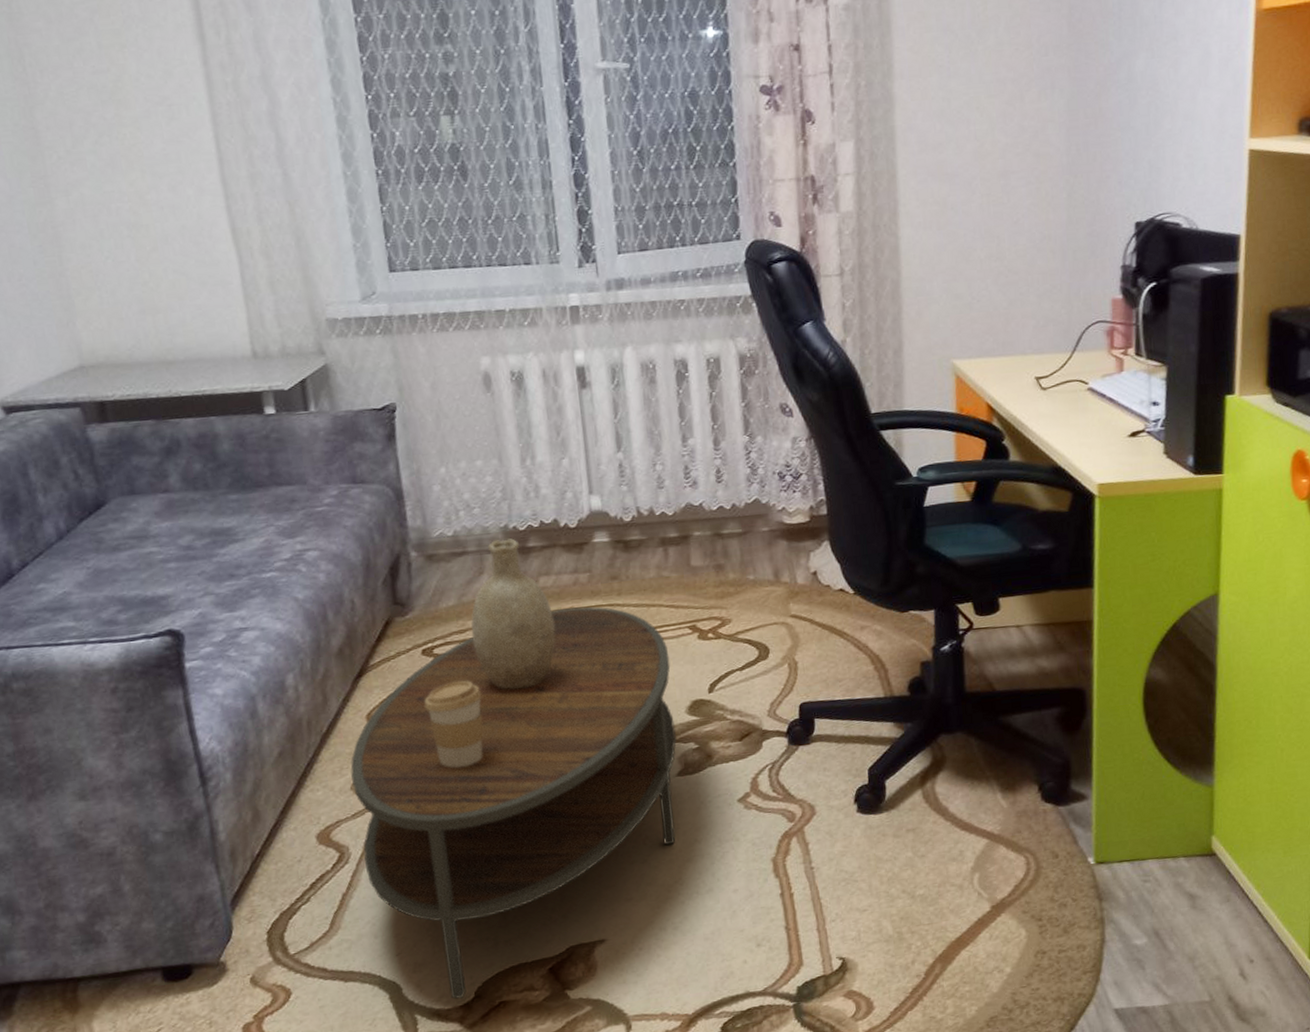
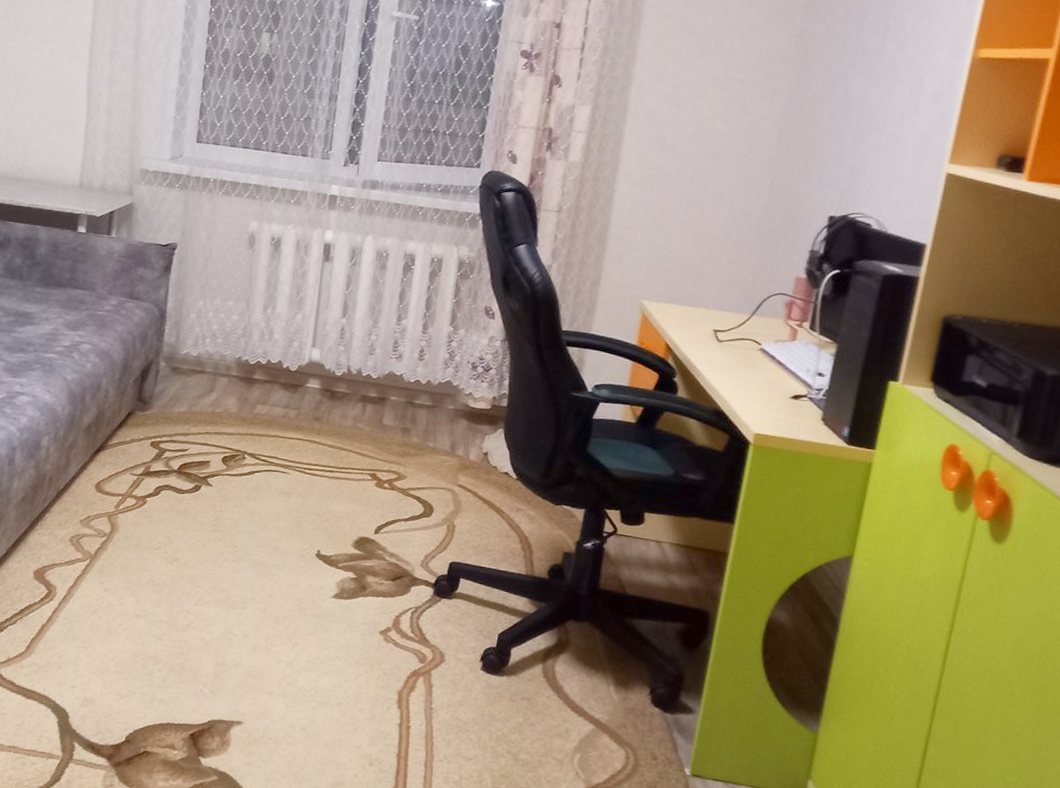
coffee table: present [350,606,677,999] -> none [65,433,349,739]
coffee cup: present [424,680,483,768] -> none [142,473,190,545]
decorative vase: present [471,538,556,690] -> none [192,367,262,493]

